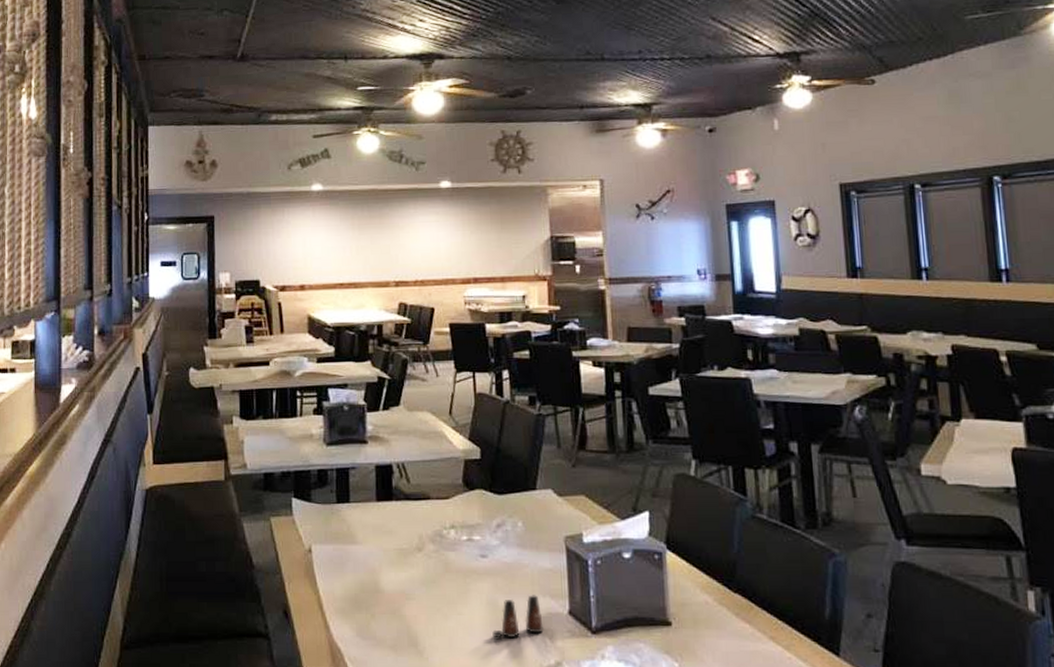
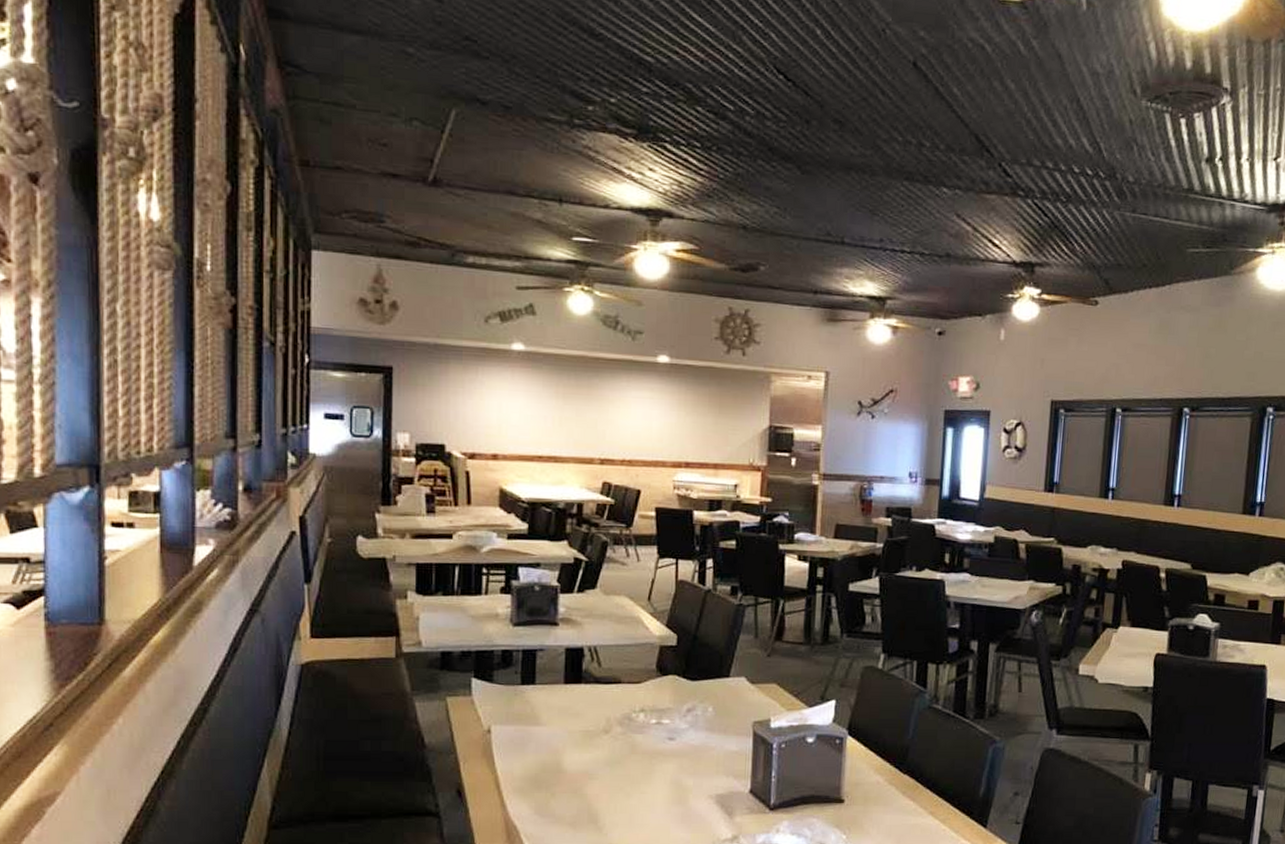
salt shaker: present [492,595,544,639] -> none [673,775,724,815]

